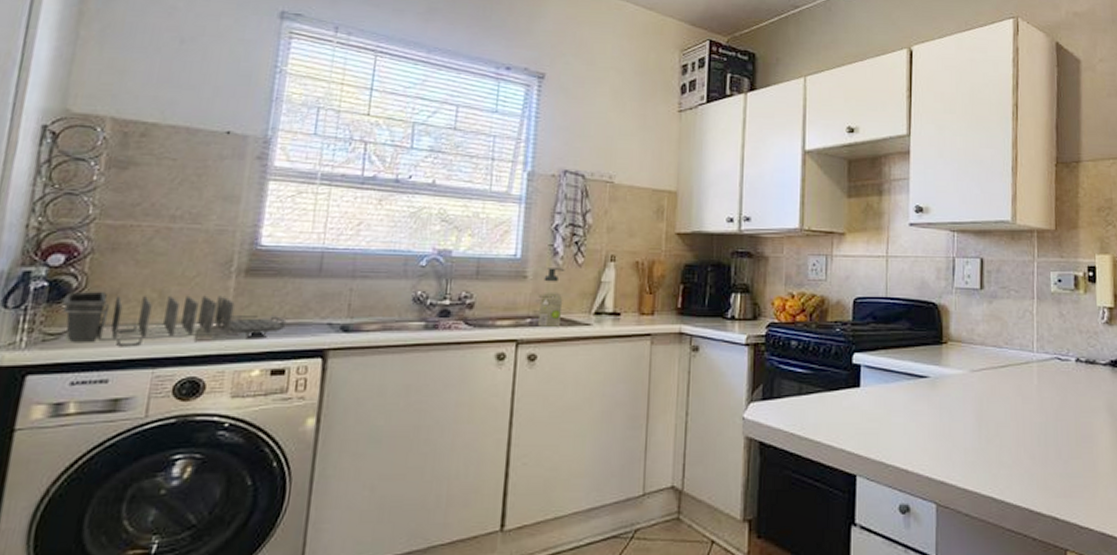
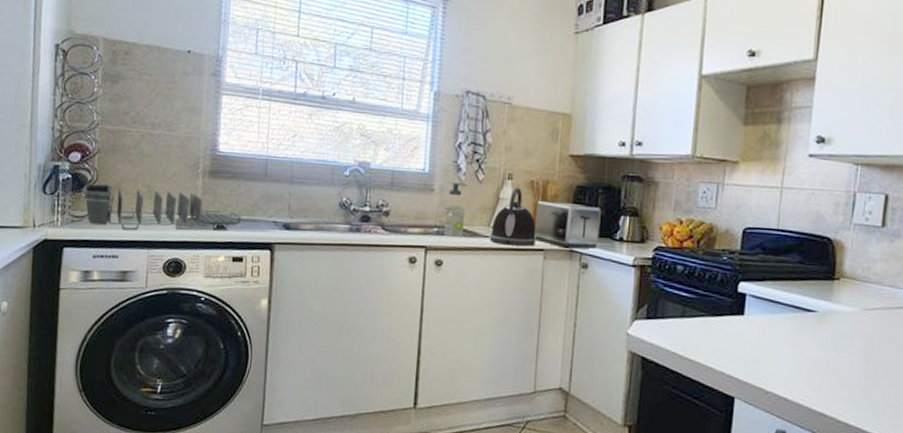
kettle: none [590,269,643,332] -> present [489,187,537,247]
toaster: none [640,282,711,331] -> present [534,200,601,249]

